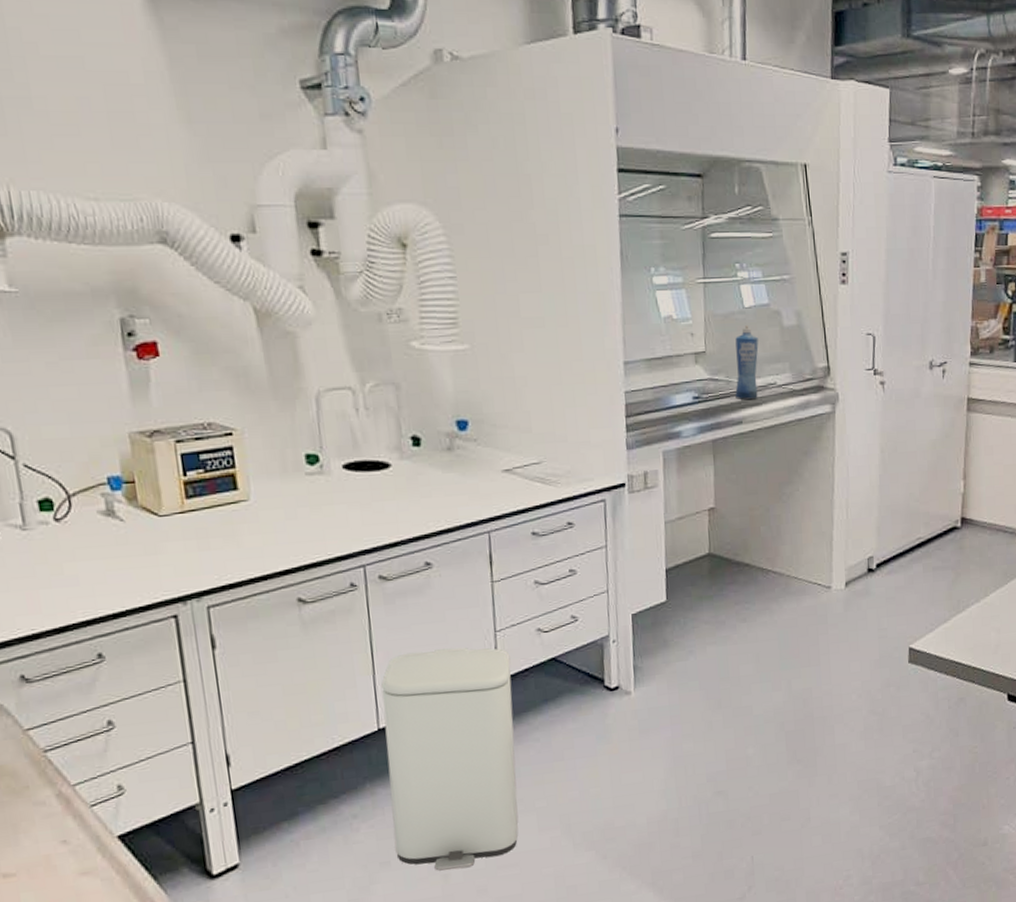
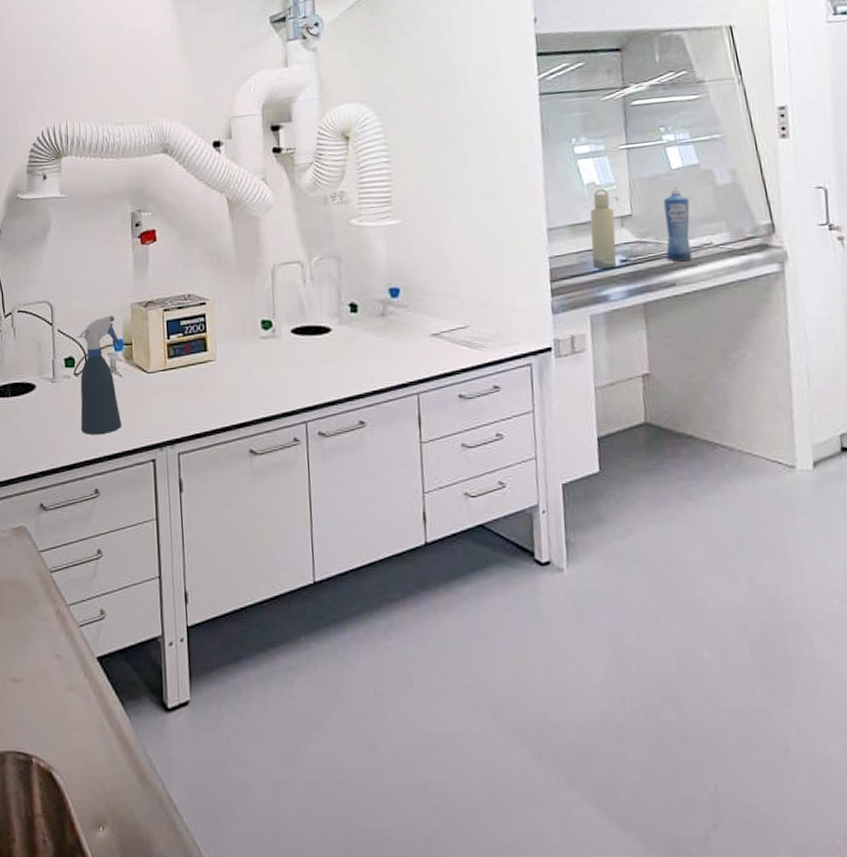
spray bottle: none [52,448,129,591] -> present [76,316,122,435]
pedal bin: present [381,647,519,871] -> none [317,506,446,742]
bottle: none [666,324,690,406] -> present [590,189,617,269]

